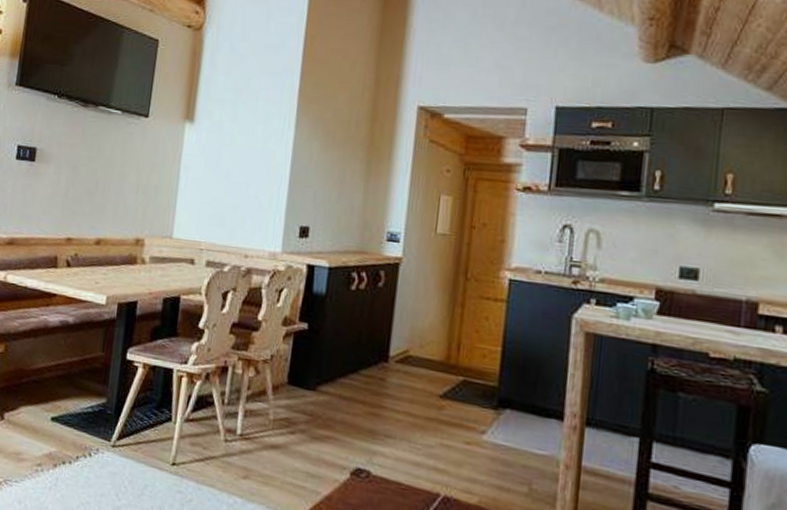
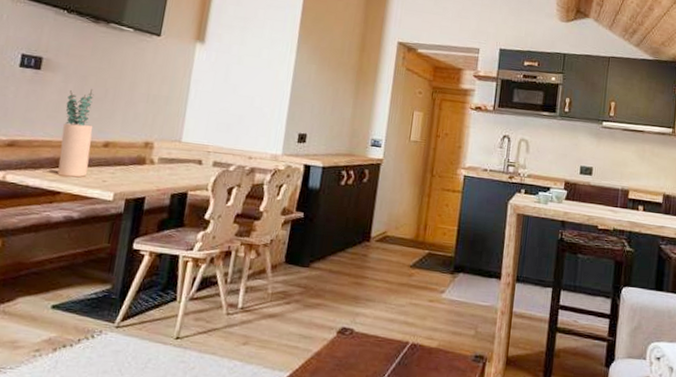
vase: none [53,180,85,279] -> present [57,89,94,178]

